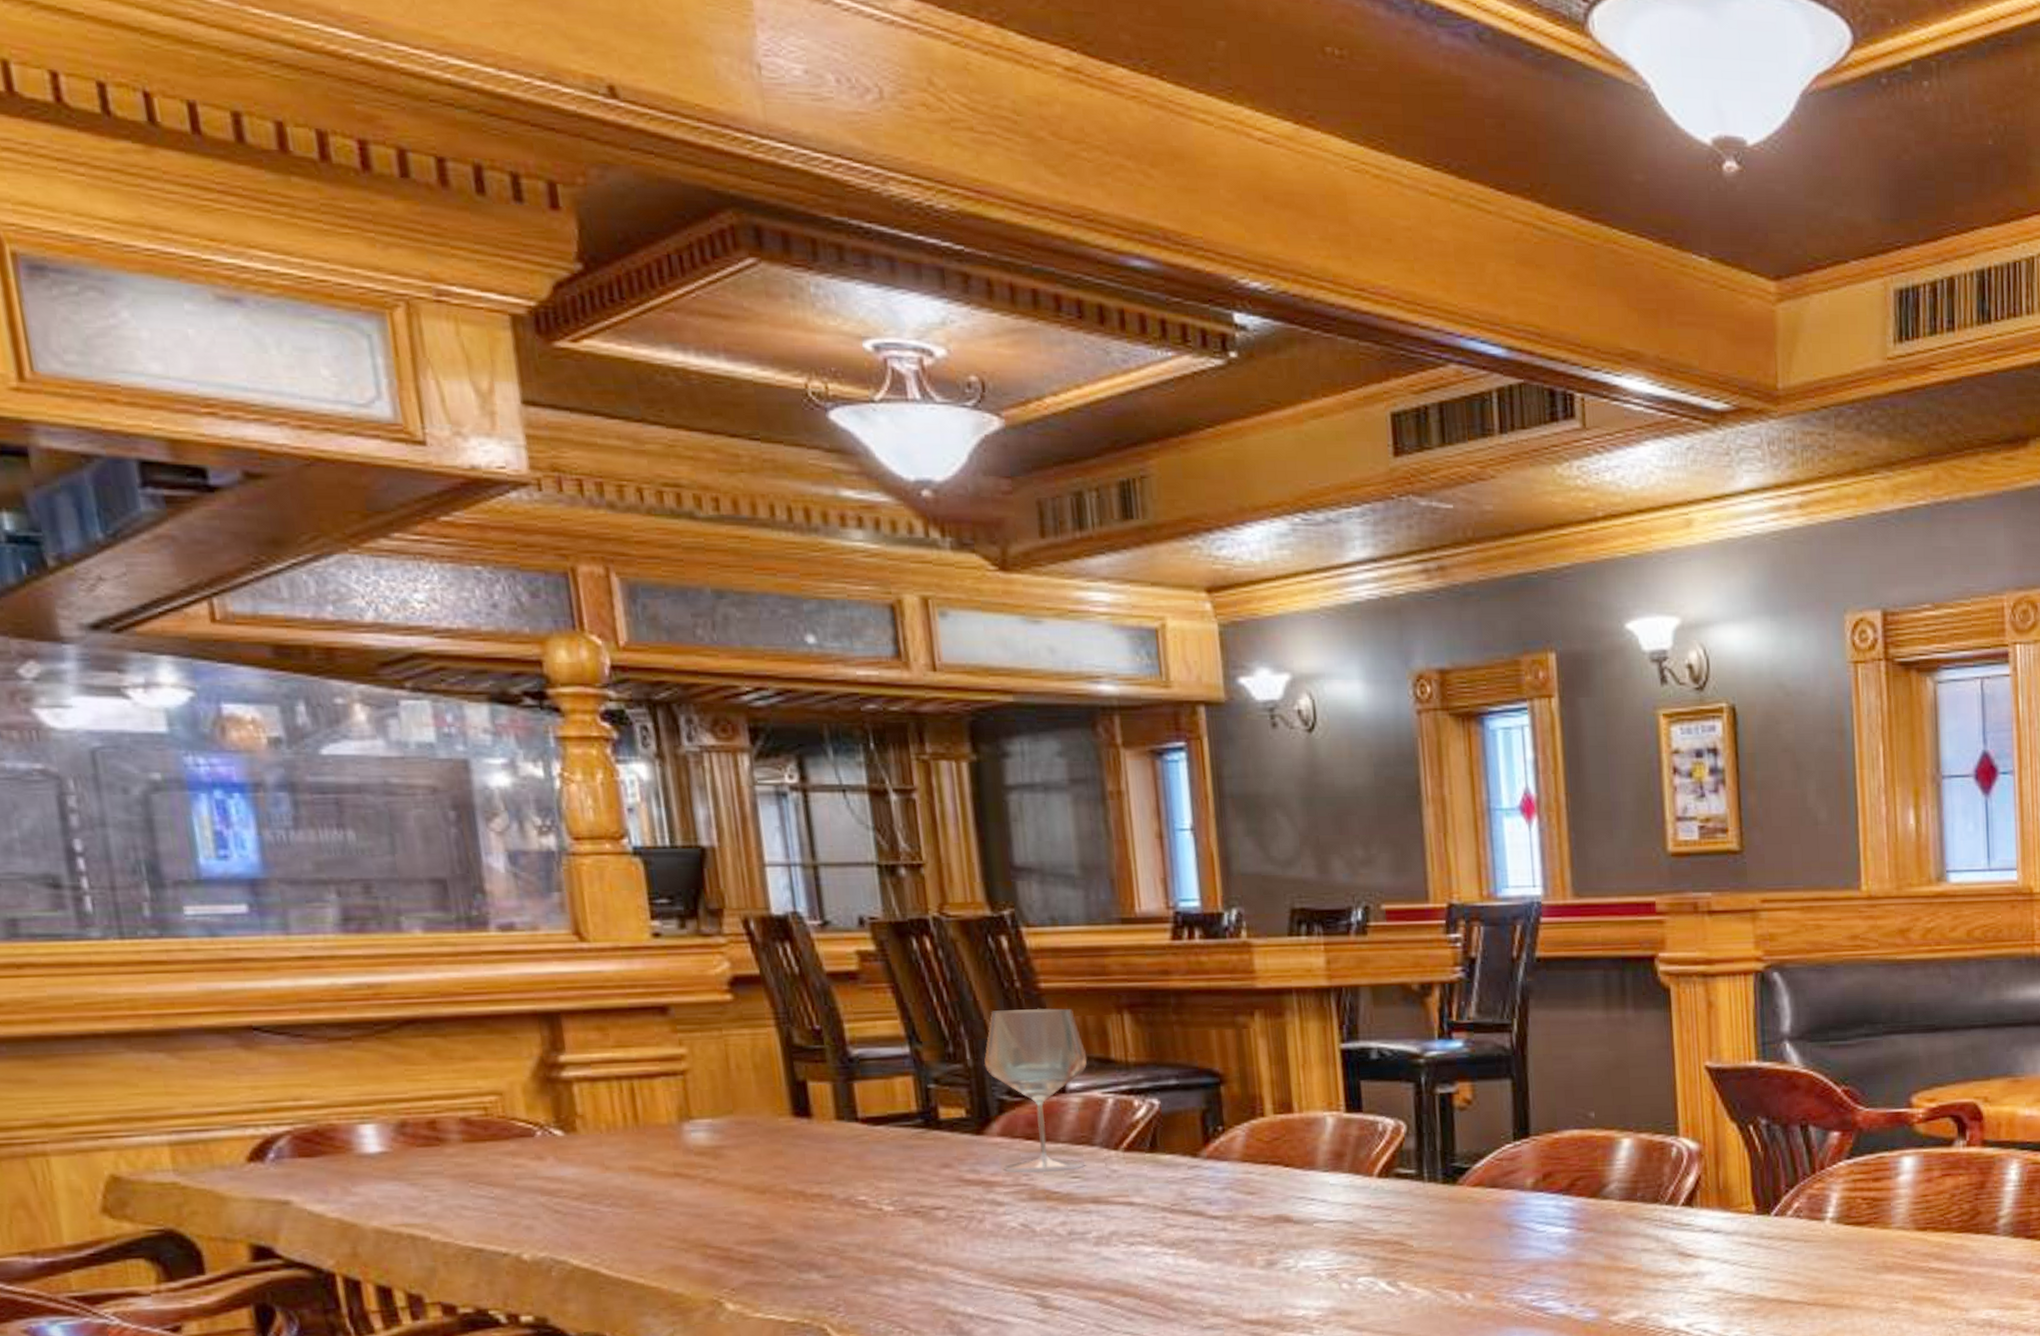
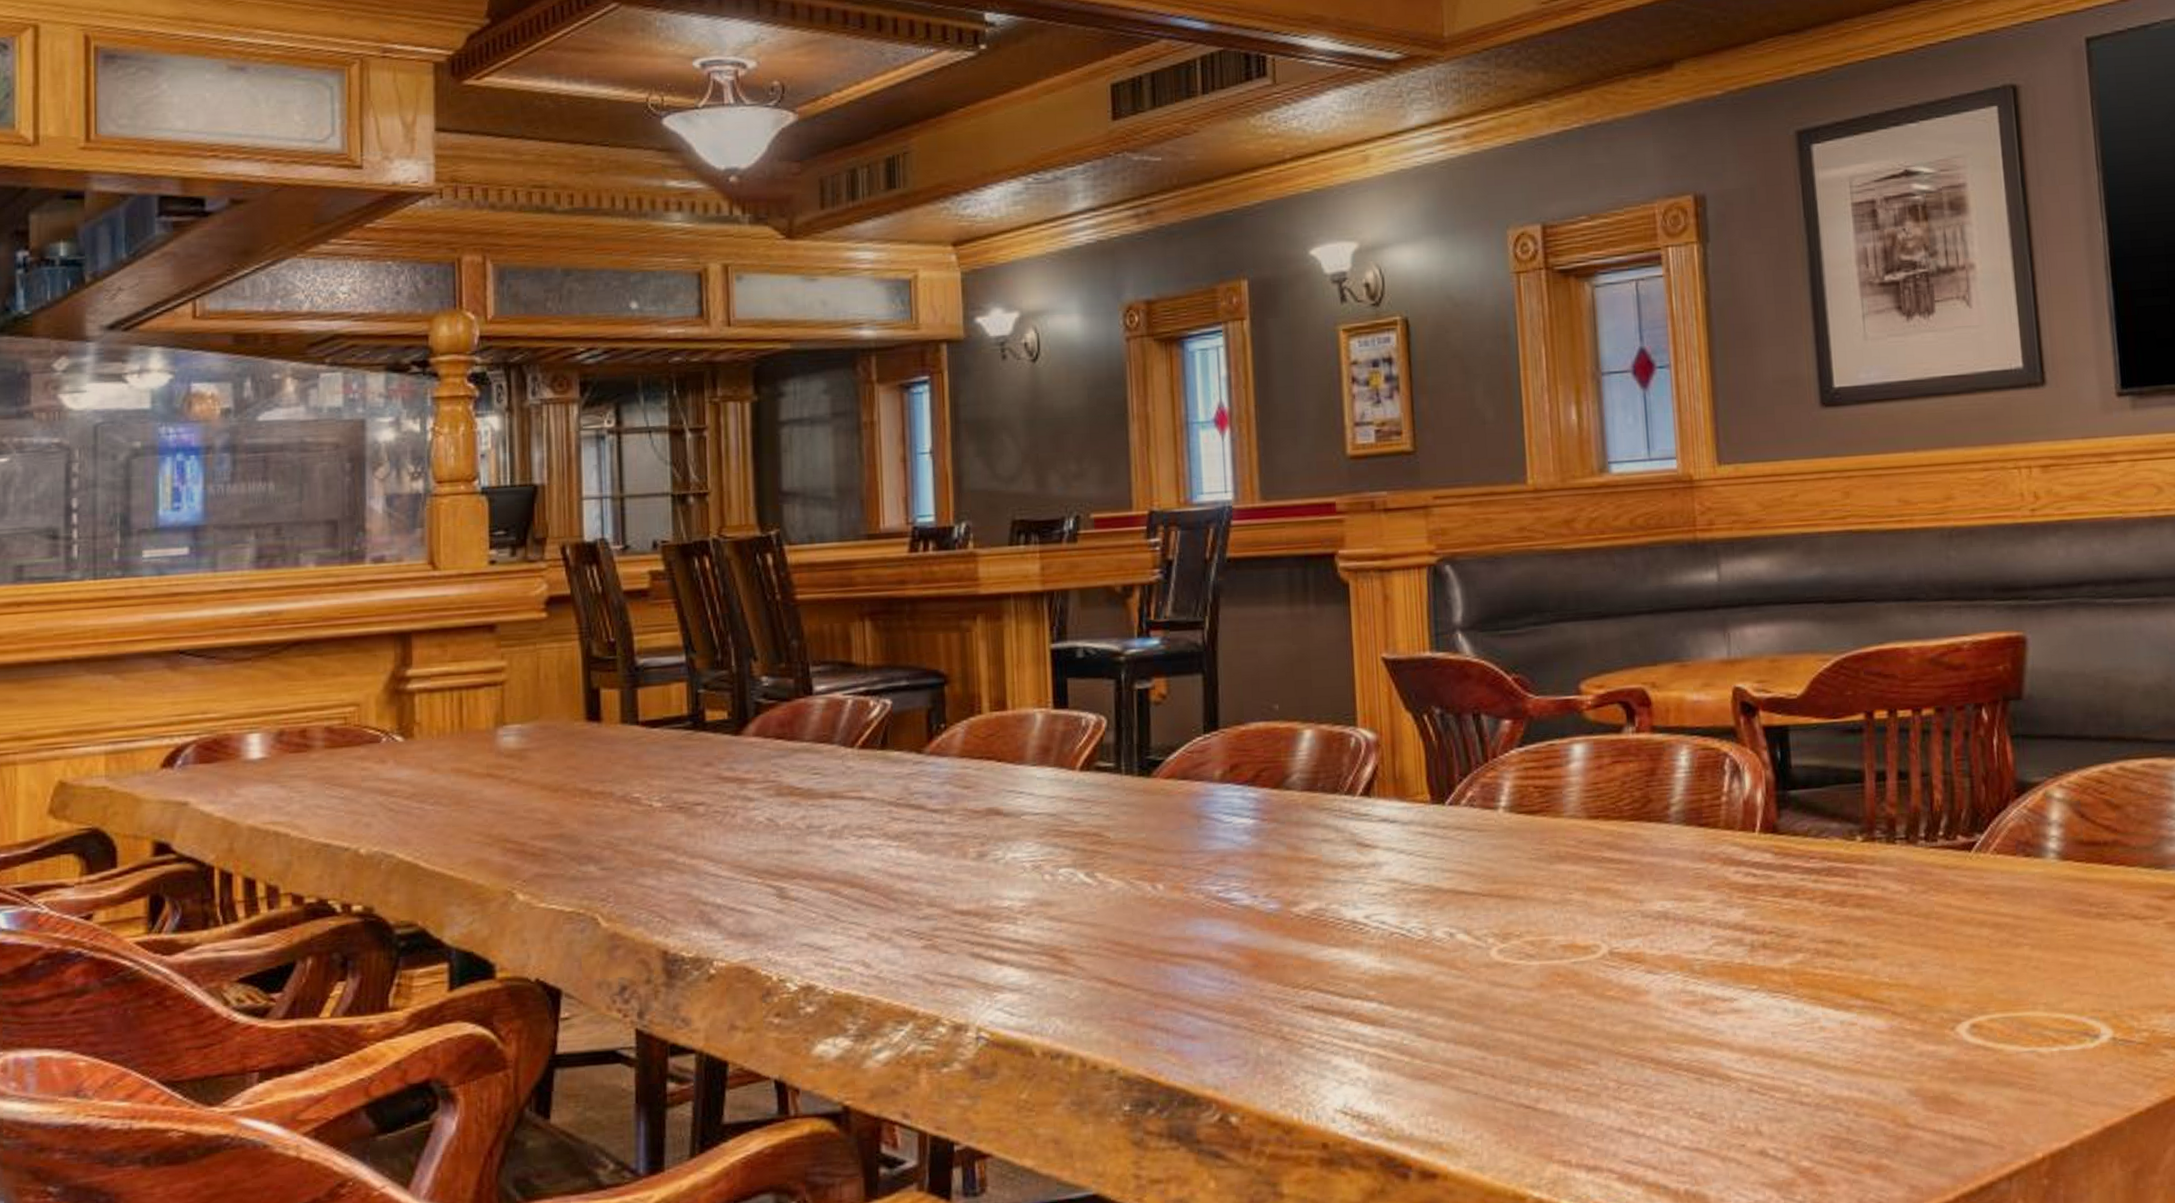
wine glass: present [984,1008,1088,1174] -> none [746,617,832,771]

